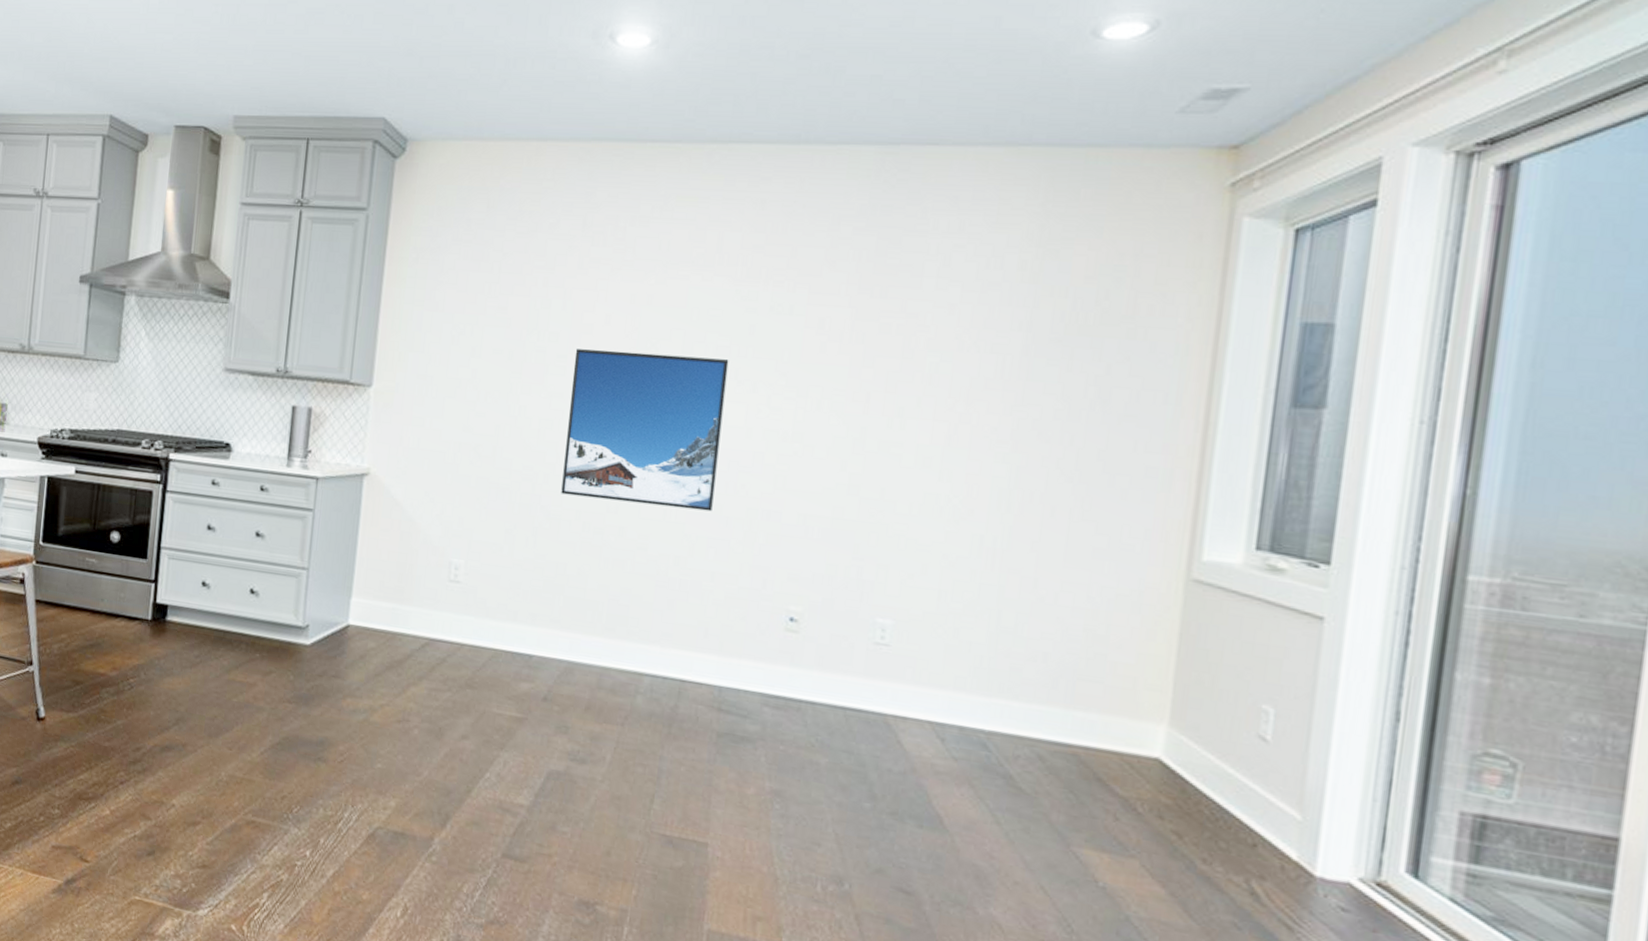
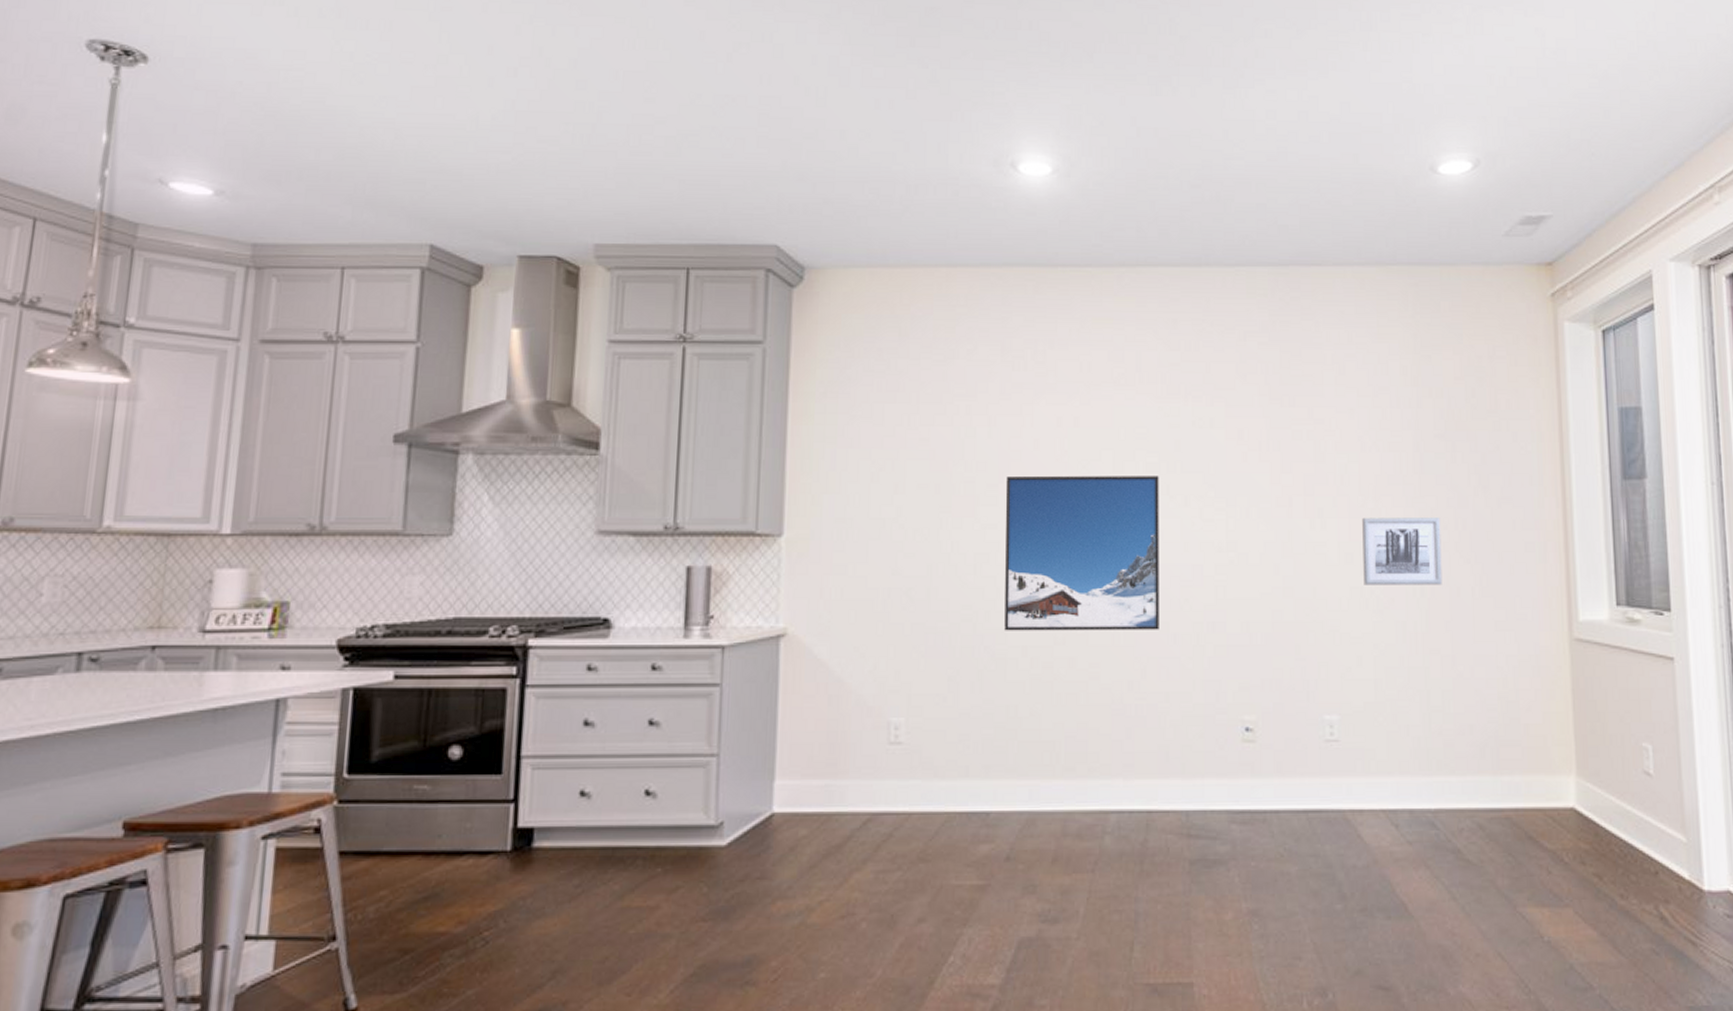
wall art: none [940,421,1043,502] -> present [1362,517,1443,585]

